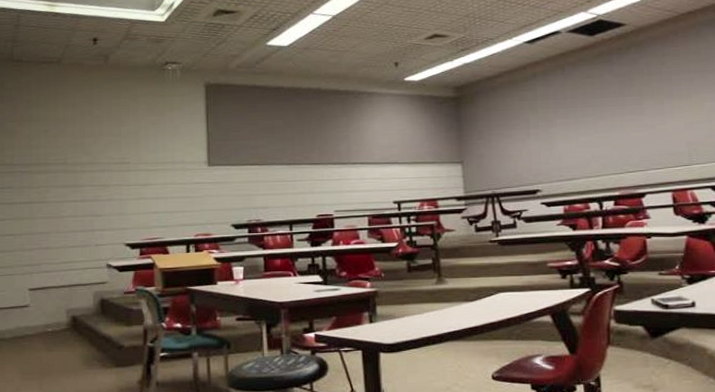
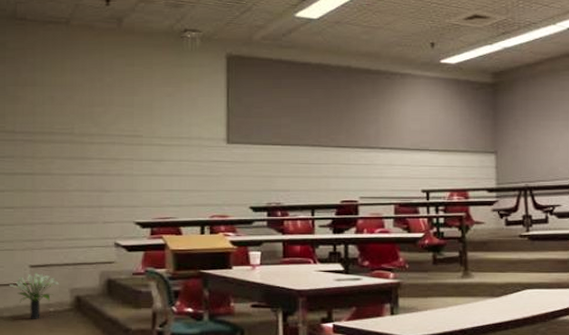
potted plant: none [10,295,56,340] -> present [8,272,59,319]

